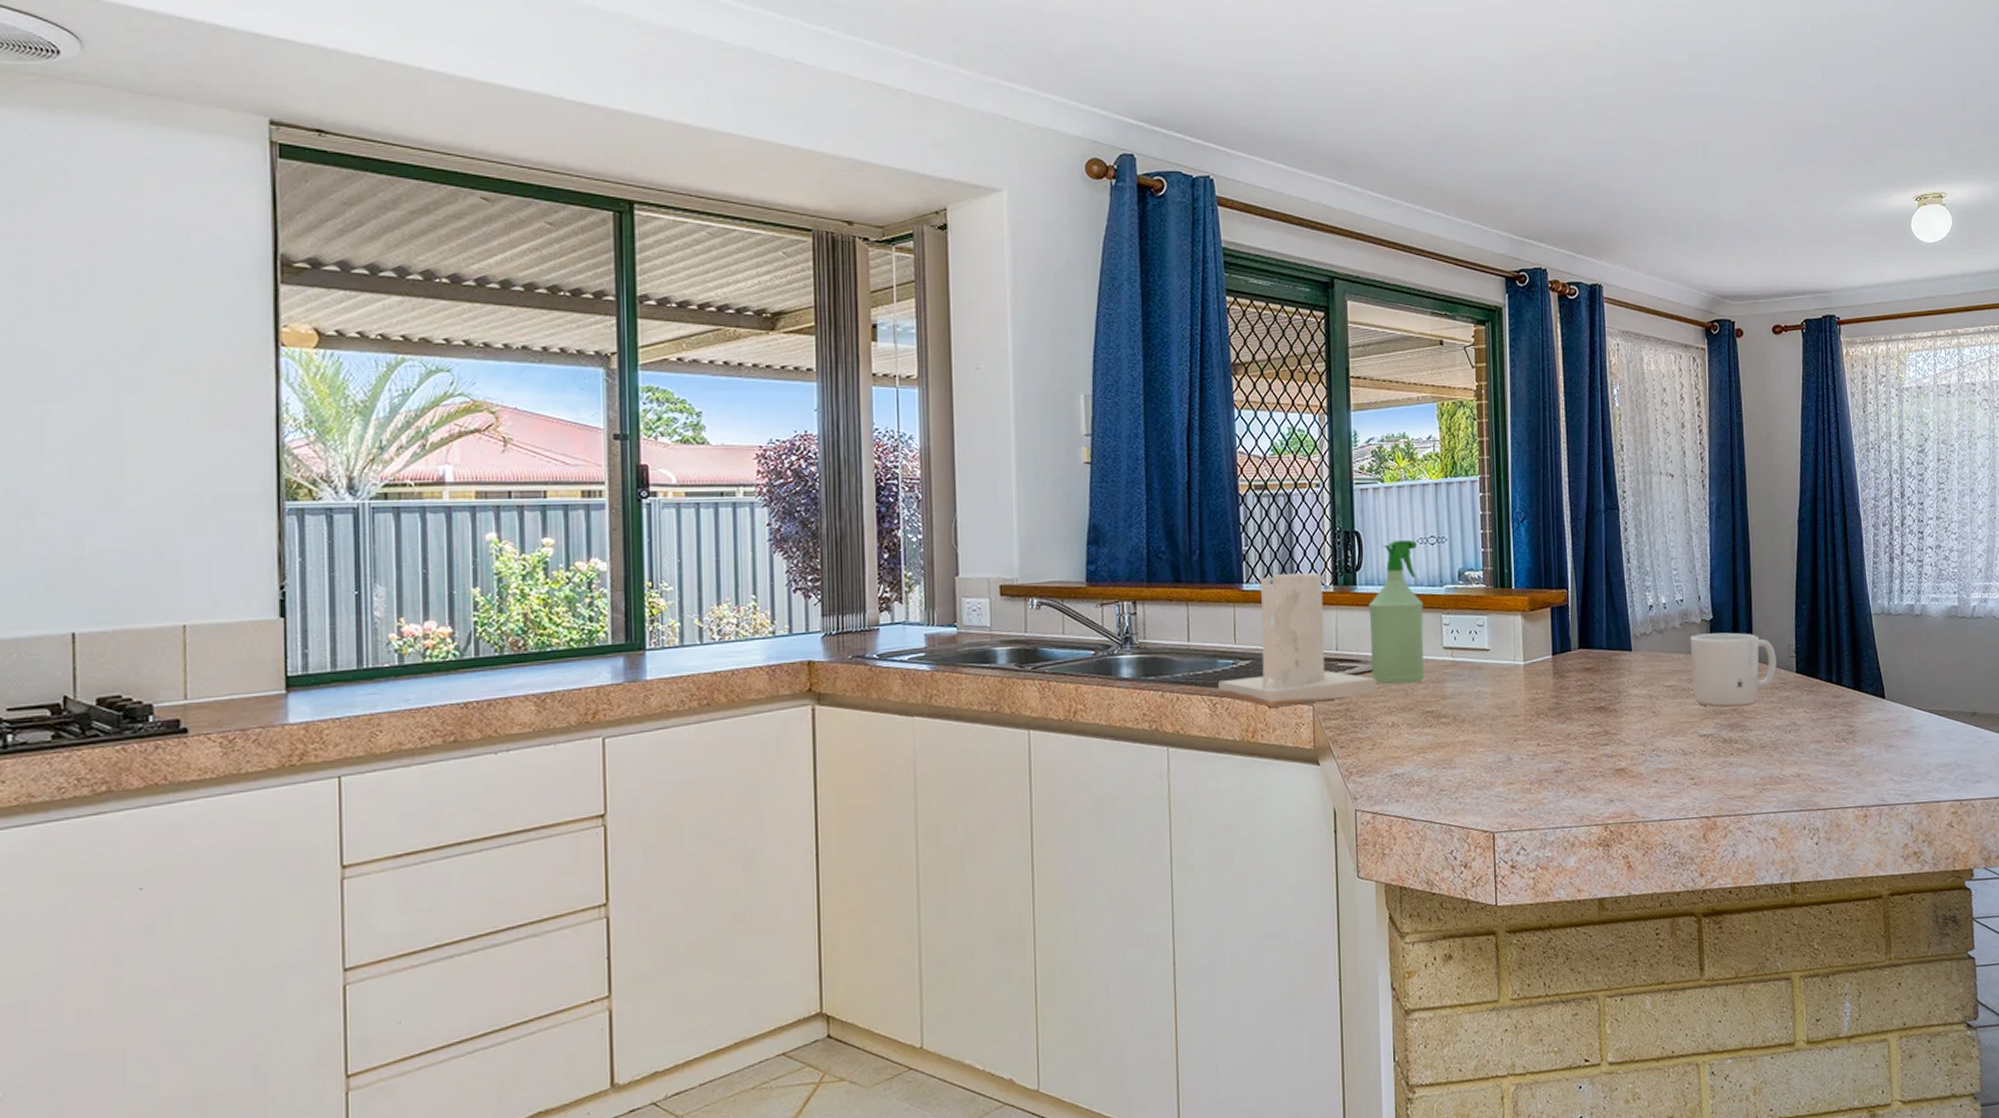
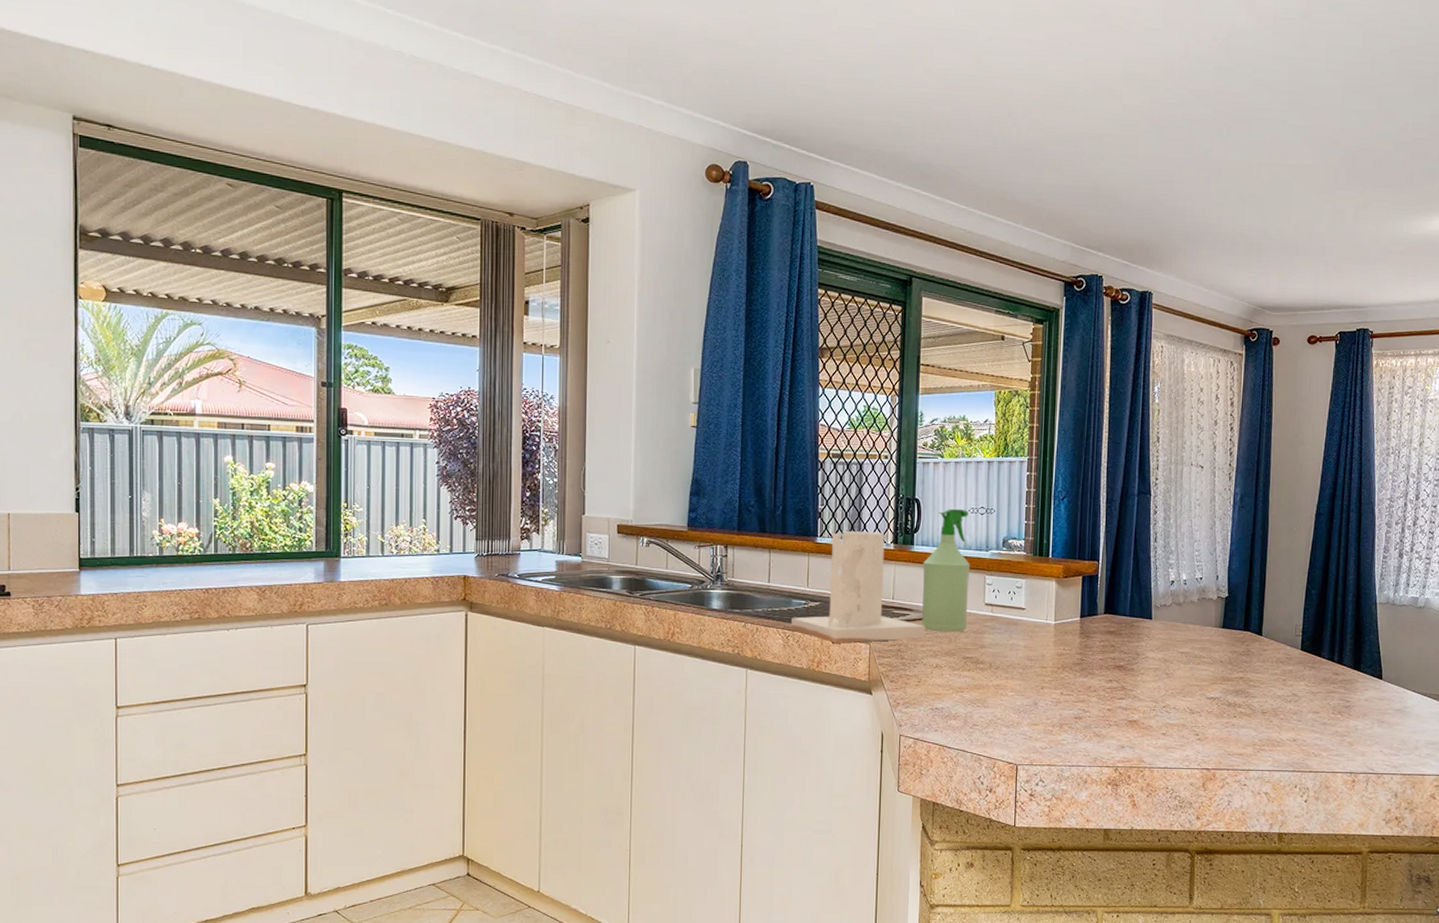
mug: present [1690,632,1777,708] -> none [1204,609,1284,676]

